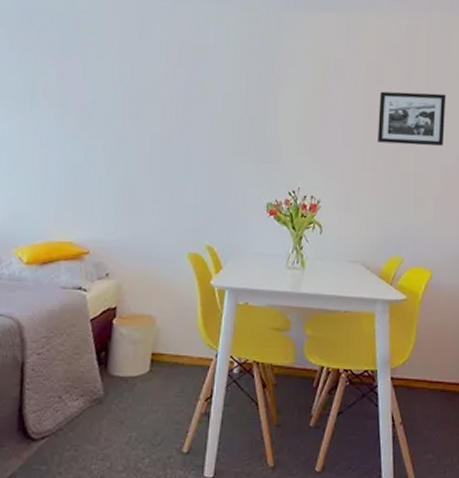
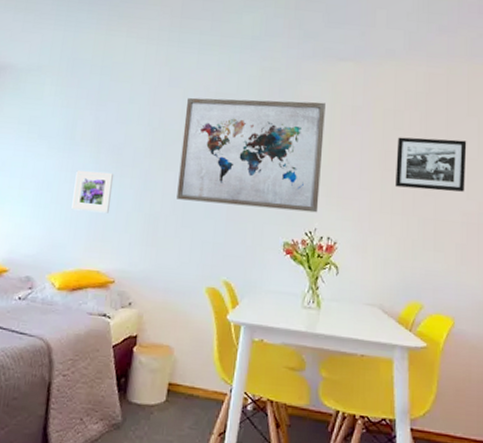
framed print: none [37,134,84,180] -> present [71,171,115,214]
wall art: none [153,51,308,172] -> present [176,97,326,213]

